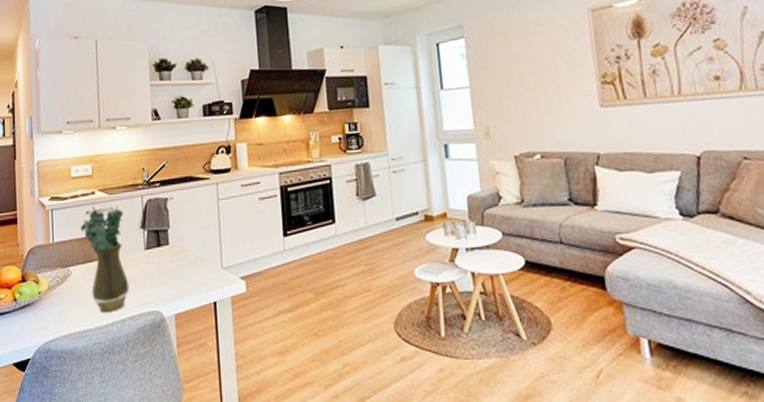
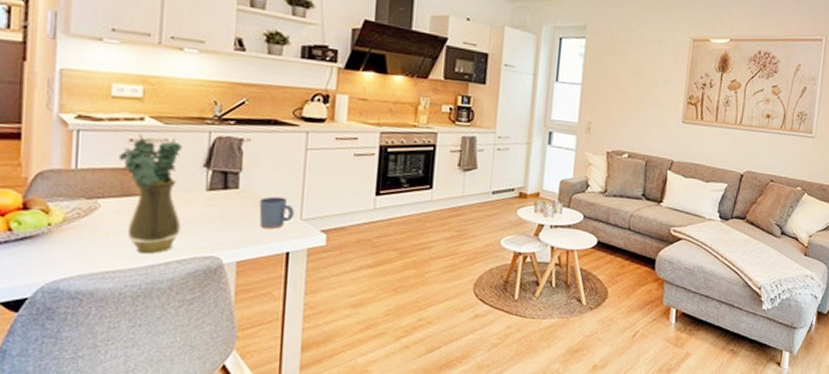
mug: none [186,248,216,280] -> present [259,196,294,229]

